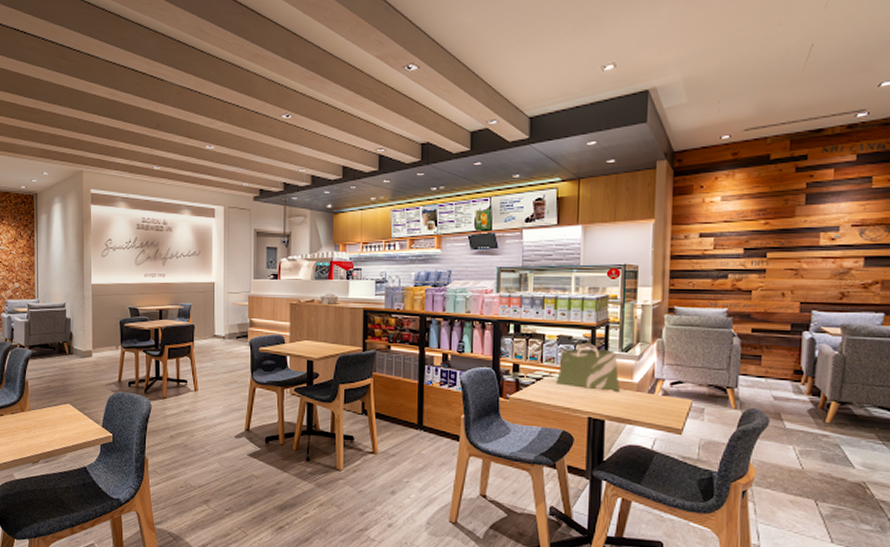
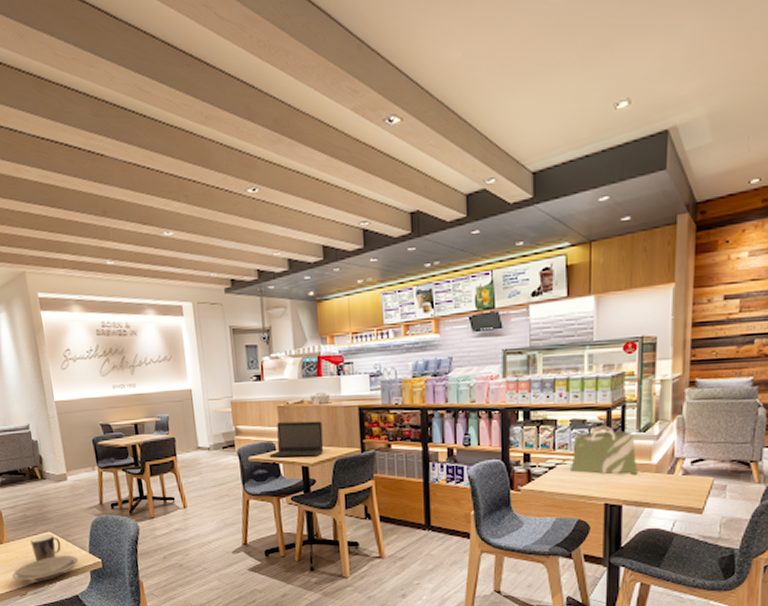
saucer: none [28,427,92,452] -> present [12,556,79,582]
mug: none [50,406,77,432] -> present [30,535,61,562]
laptop: none [278,318,329,353] -> present [269,421,324,458]

